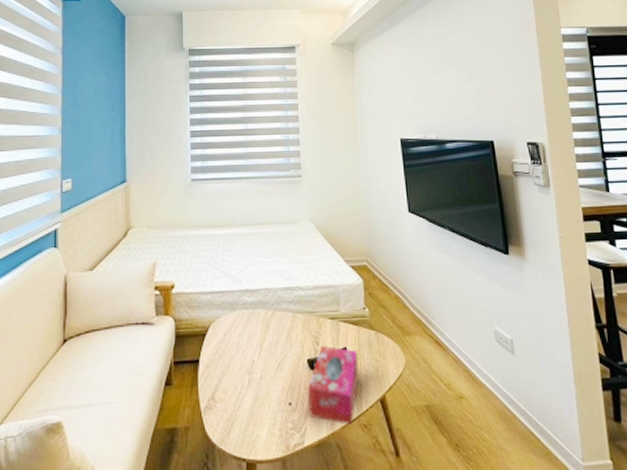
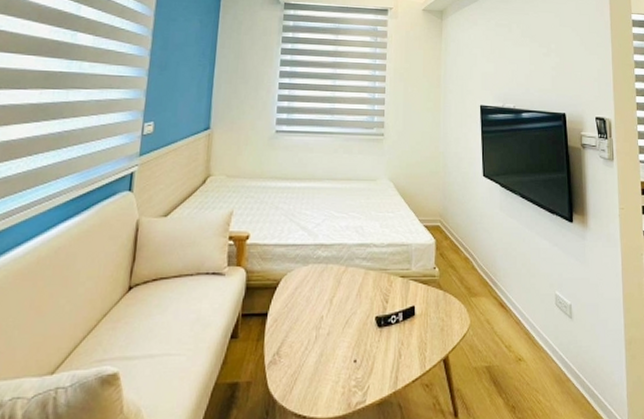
tissue box: present [307,345,359,425] -> none [372,303,425,384]

